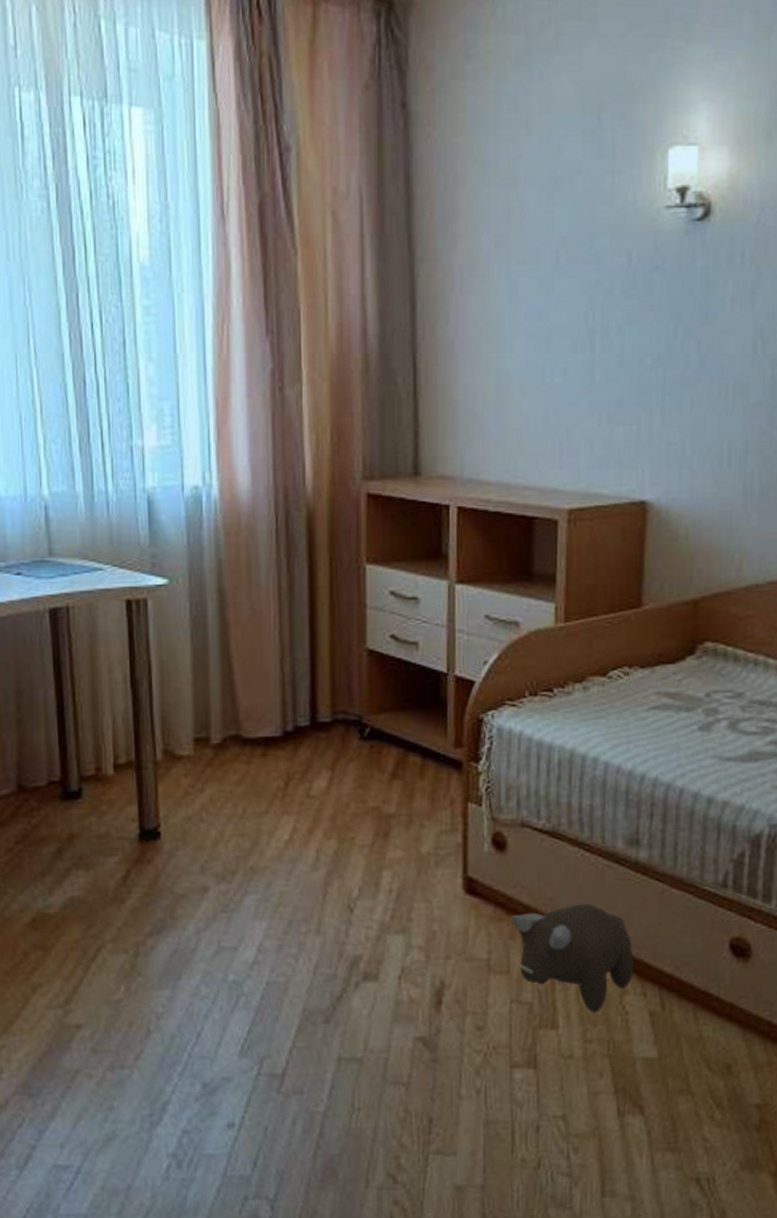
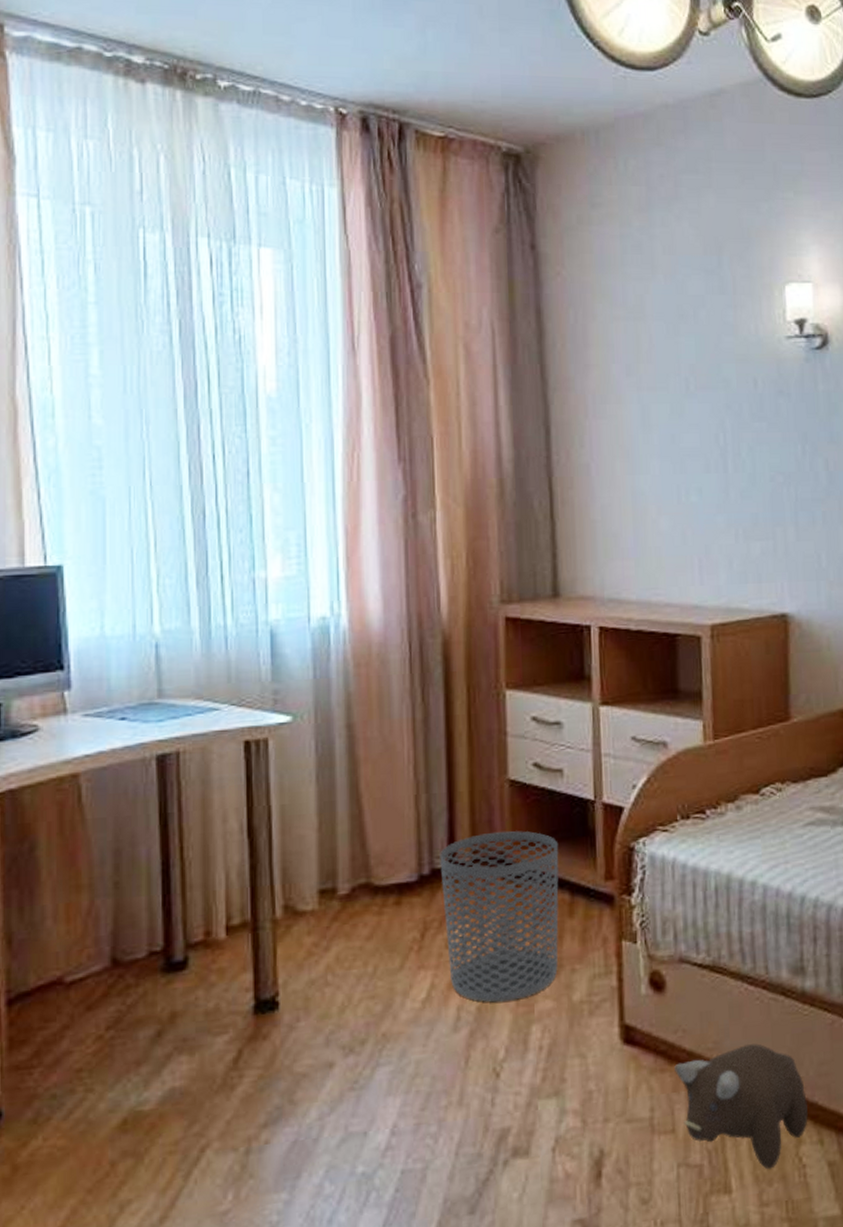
waste bin: none [302,696,412,848] -> present [440,831,559,1002]

